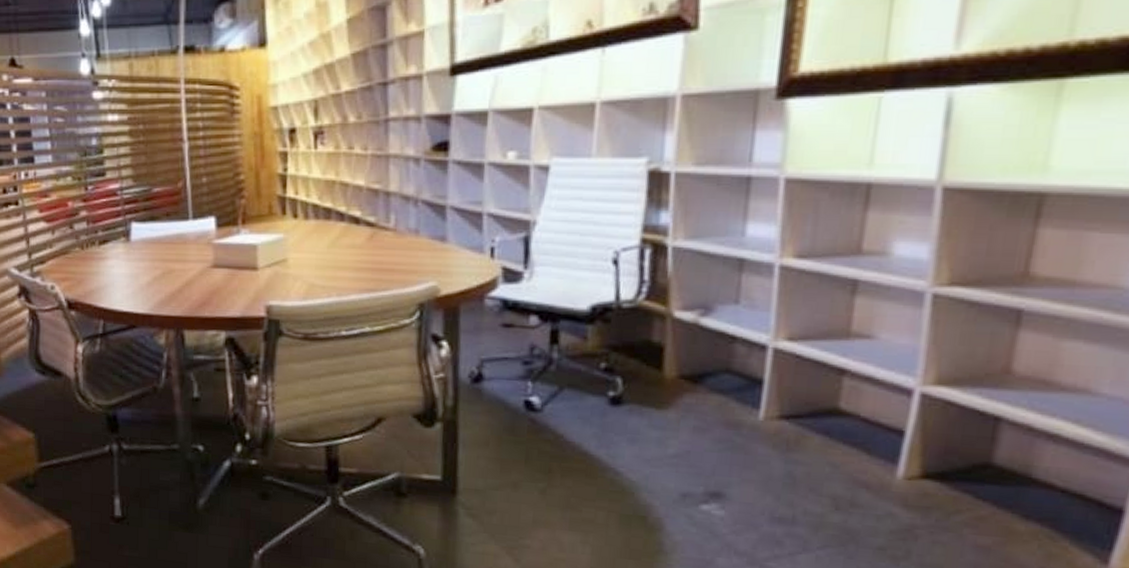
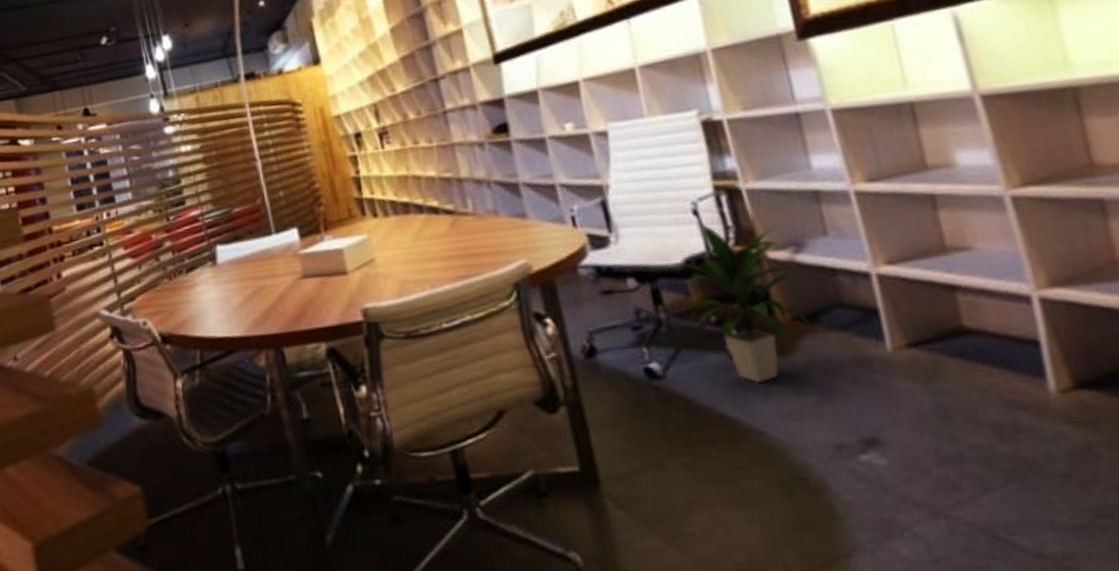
indoor plant: none [567,272,699,430] -> present [662,222,813,384]

